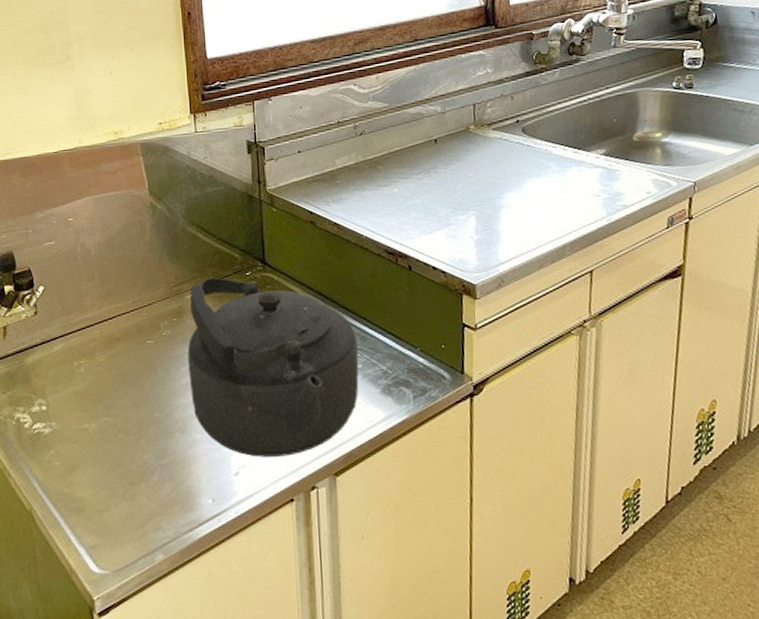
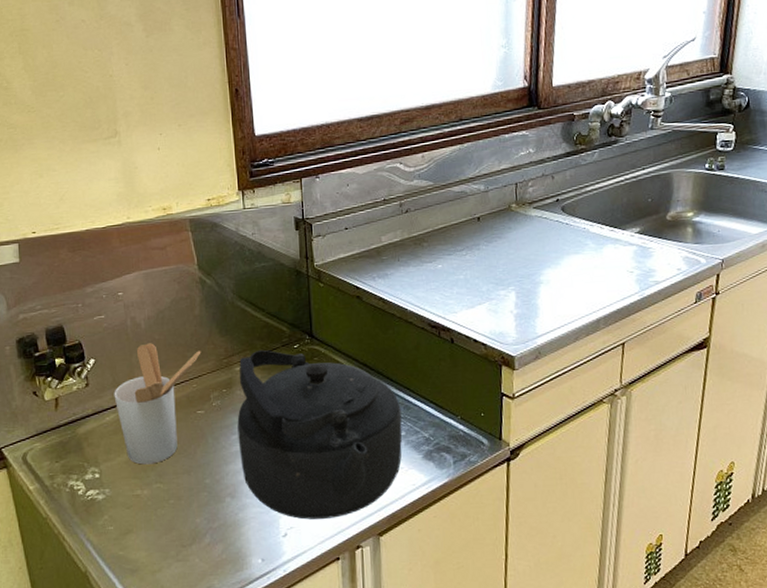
utensil holder: none [62,270,152,397] -> present [114,343,201,465]

